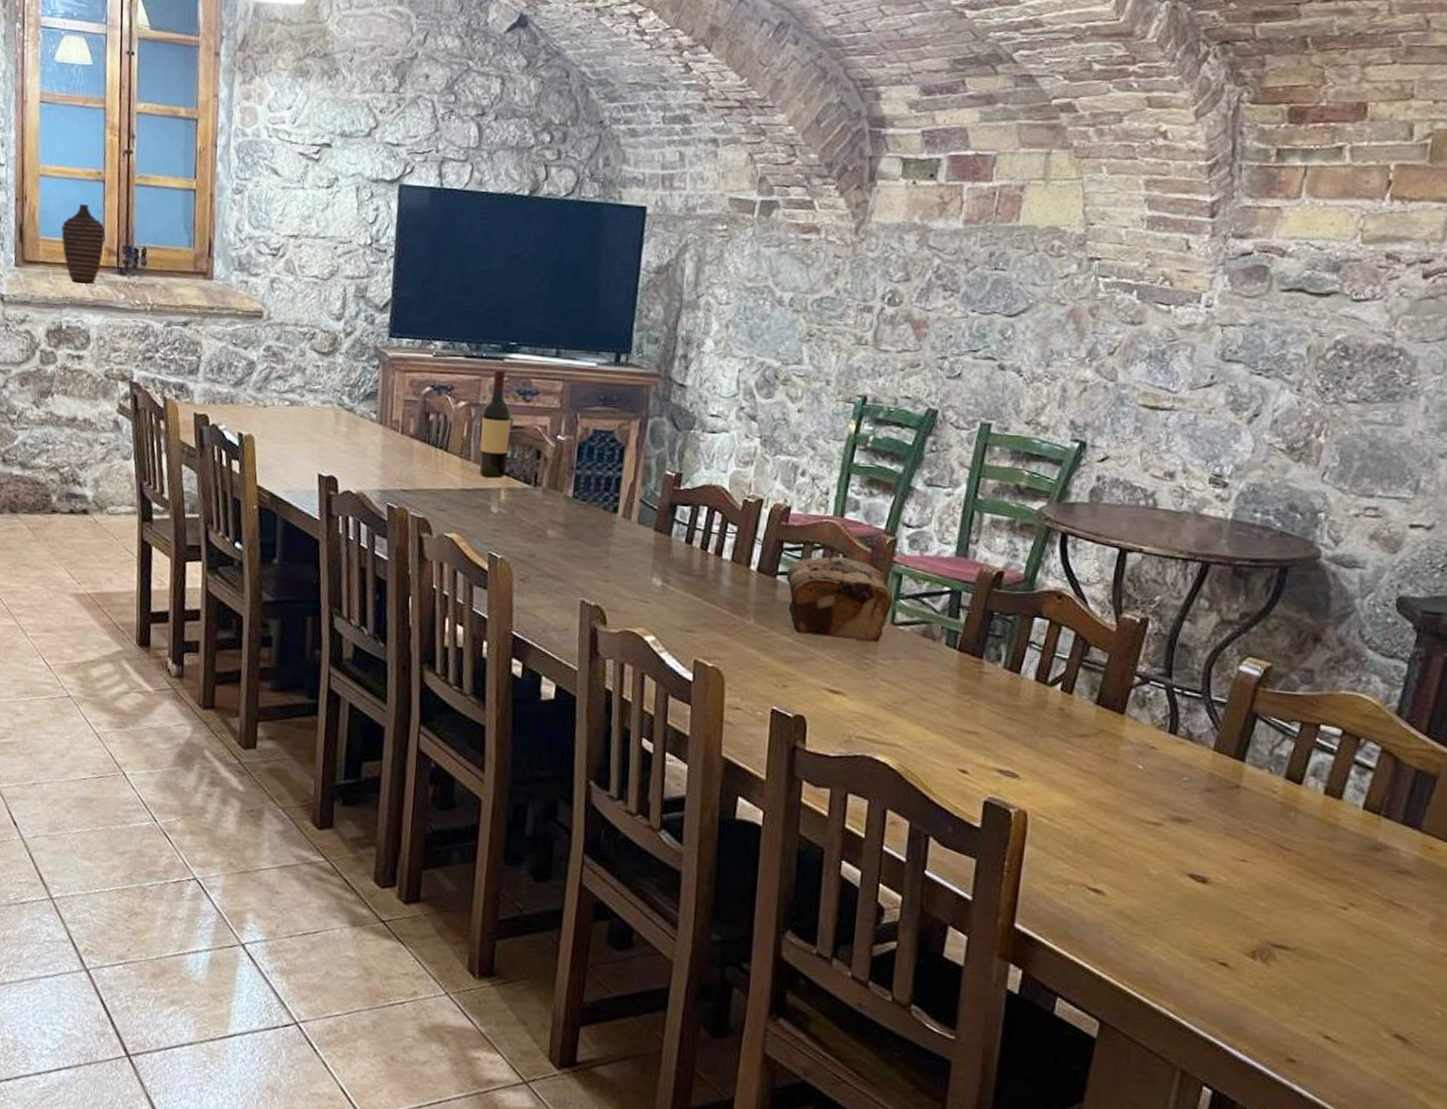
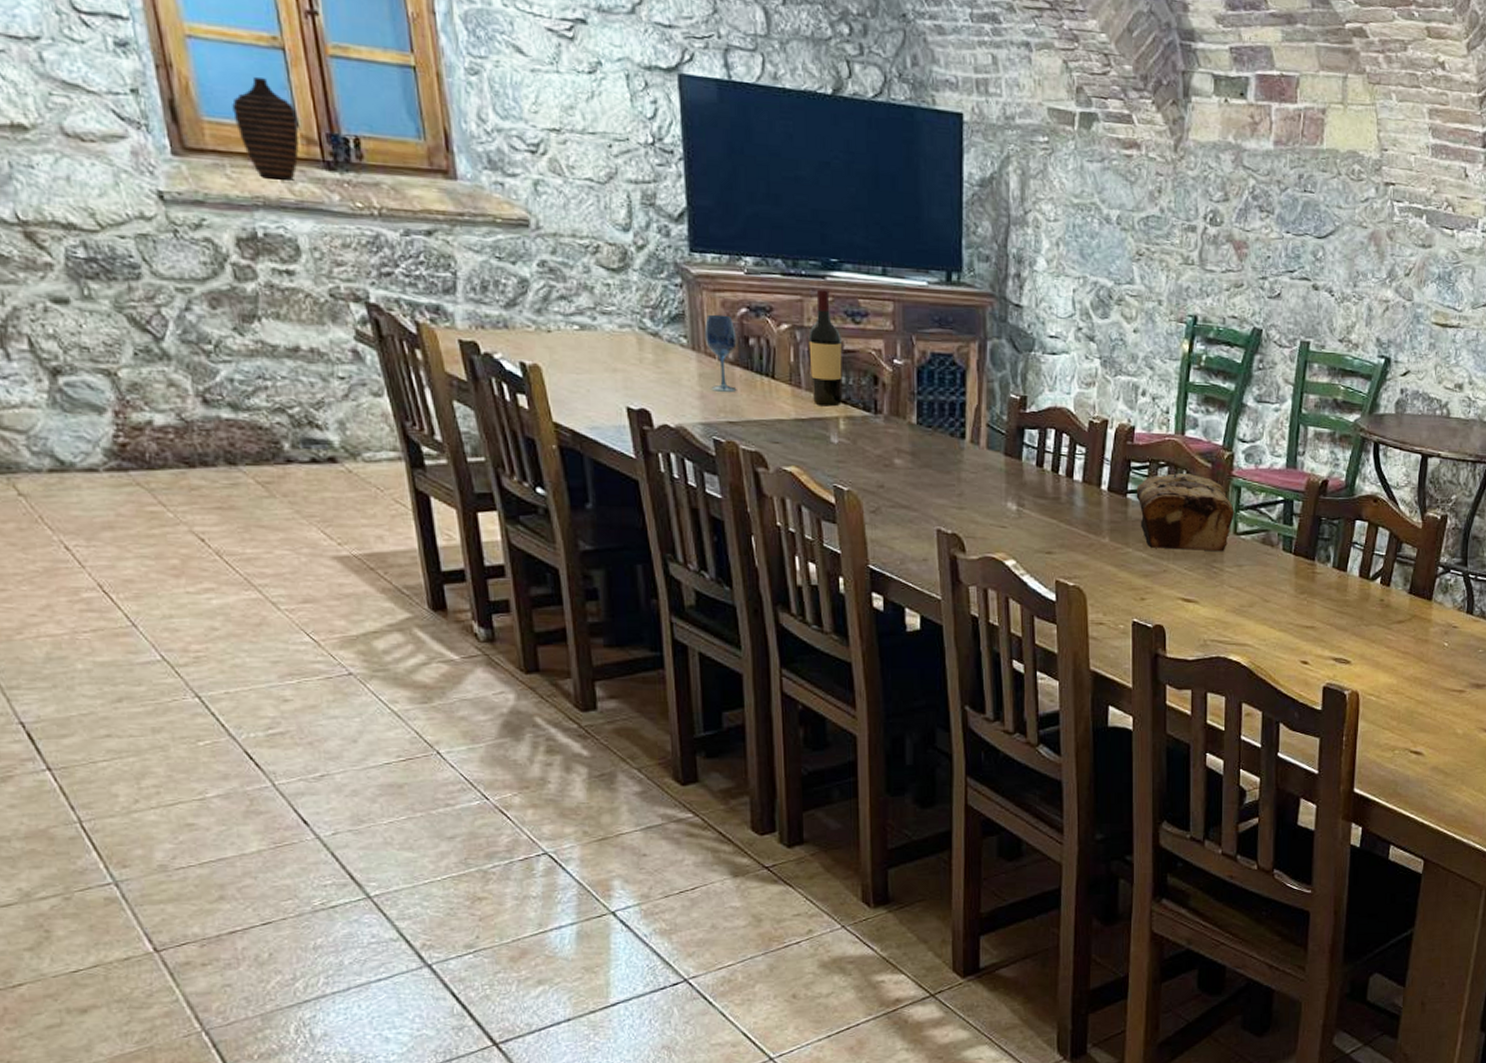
wineglass: none [391,392,420,464] -> present [704,314,737,393]

